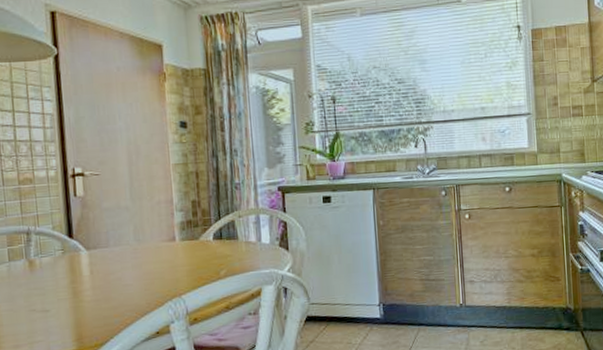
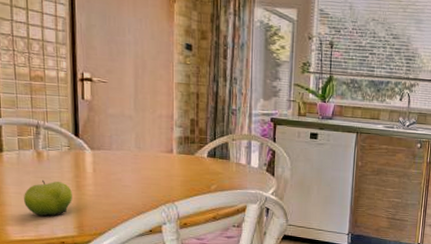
fruit: none [16,291,69,333] -> present [24,180,72,216]

